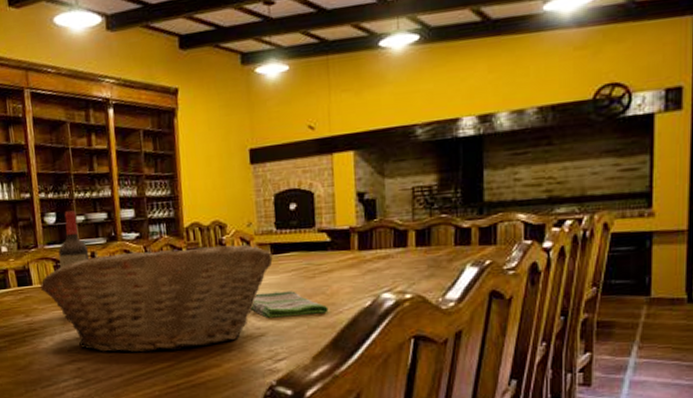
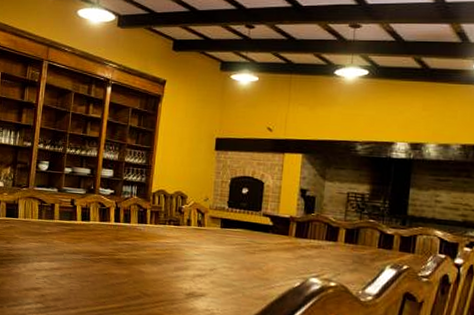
fruit basket: present [40,244,273,353] -> none [23,203,222,296]
wine bottle: present [58,210,89,269] -> none [44,162,70,209]
dish towel: present [250,291,329,318] -> none [196,258,263,286]

